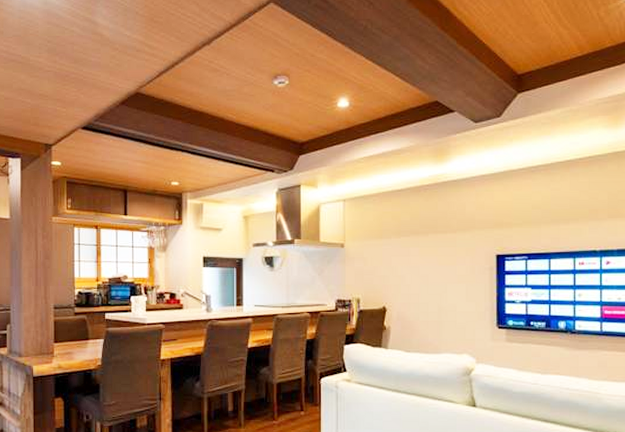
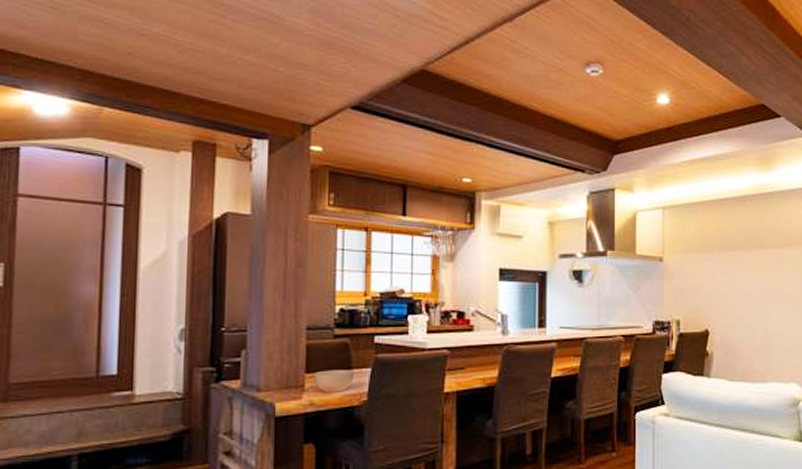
bowl: none [60,340,91,359] -> present [313,370,355,394]

